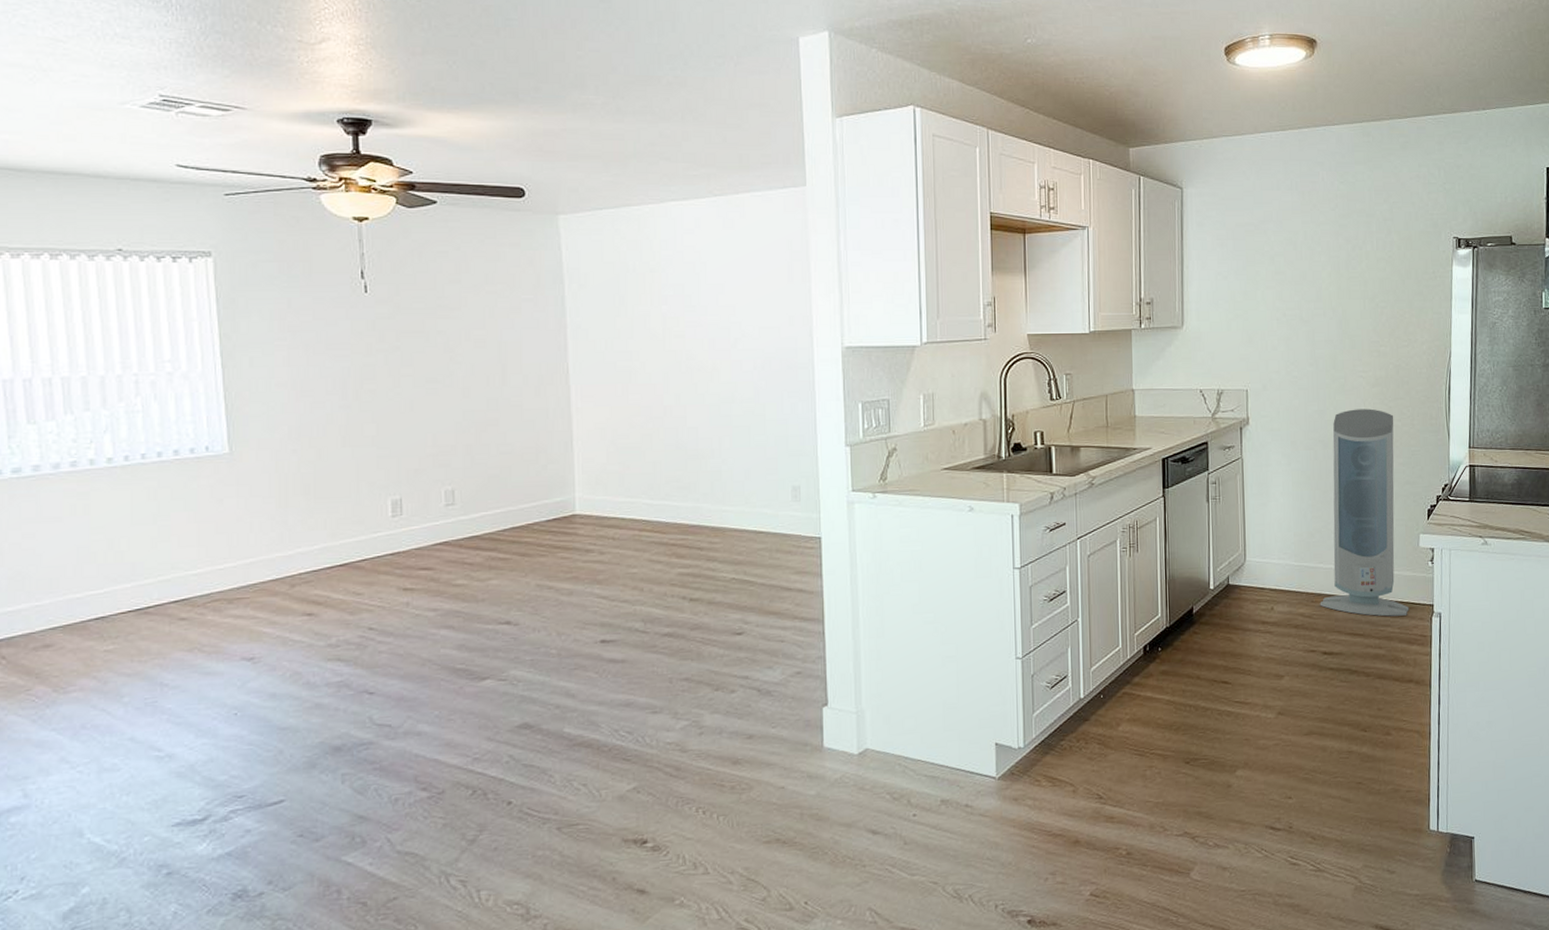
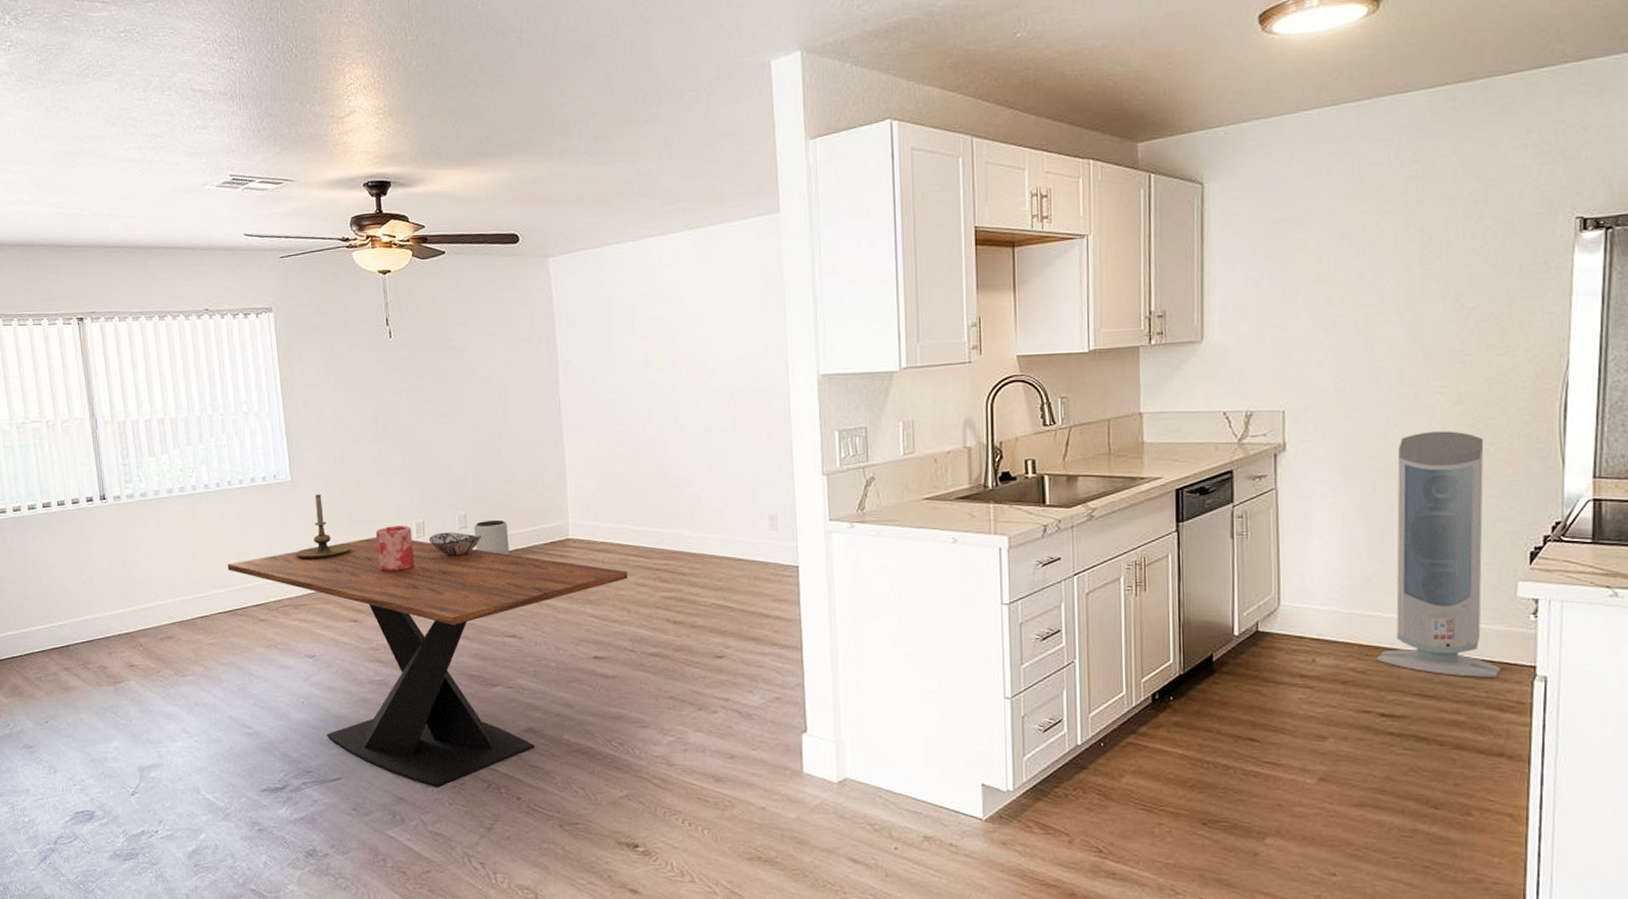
dining table: none [136,516,641,800] -> present [227,537,628,788]
candle holder: none [230,469,307,544] -> present [294,495,352,559]
vase: none [339,503,388,557] -> present [375,525,415,572]
decorative bowl: none [407,510,473,537] -> present [428,532,482,557]
plant pot: none [463,495,505,534] -> present [474,519,509,556]

